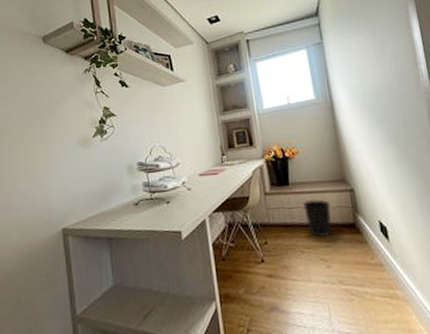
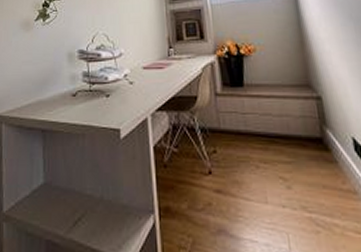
wastebasket: present [303,199,332,238] -> none [260,104,294,152]

